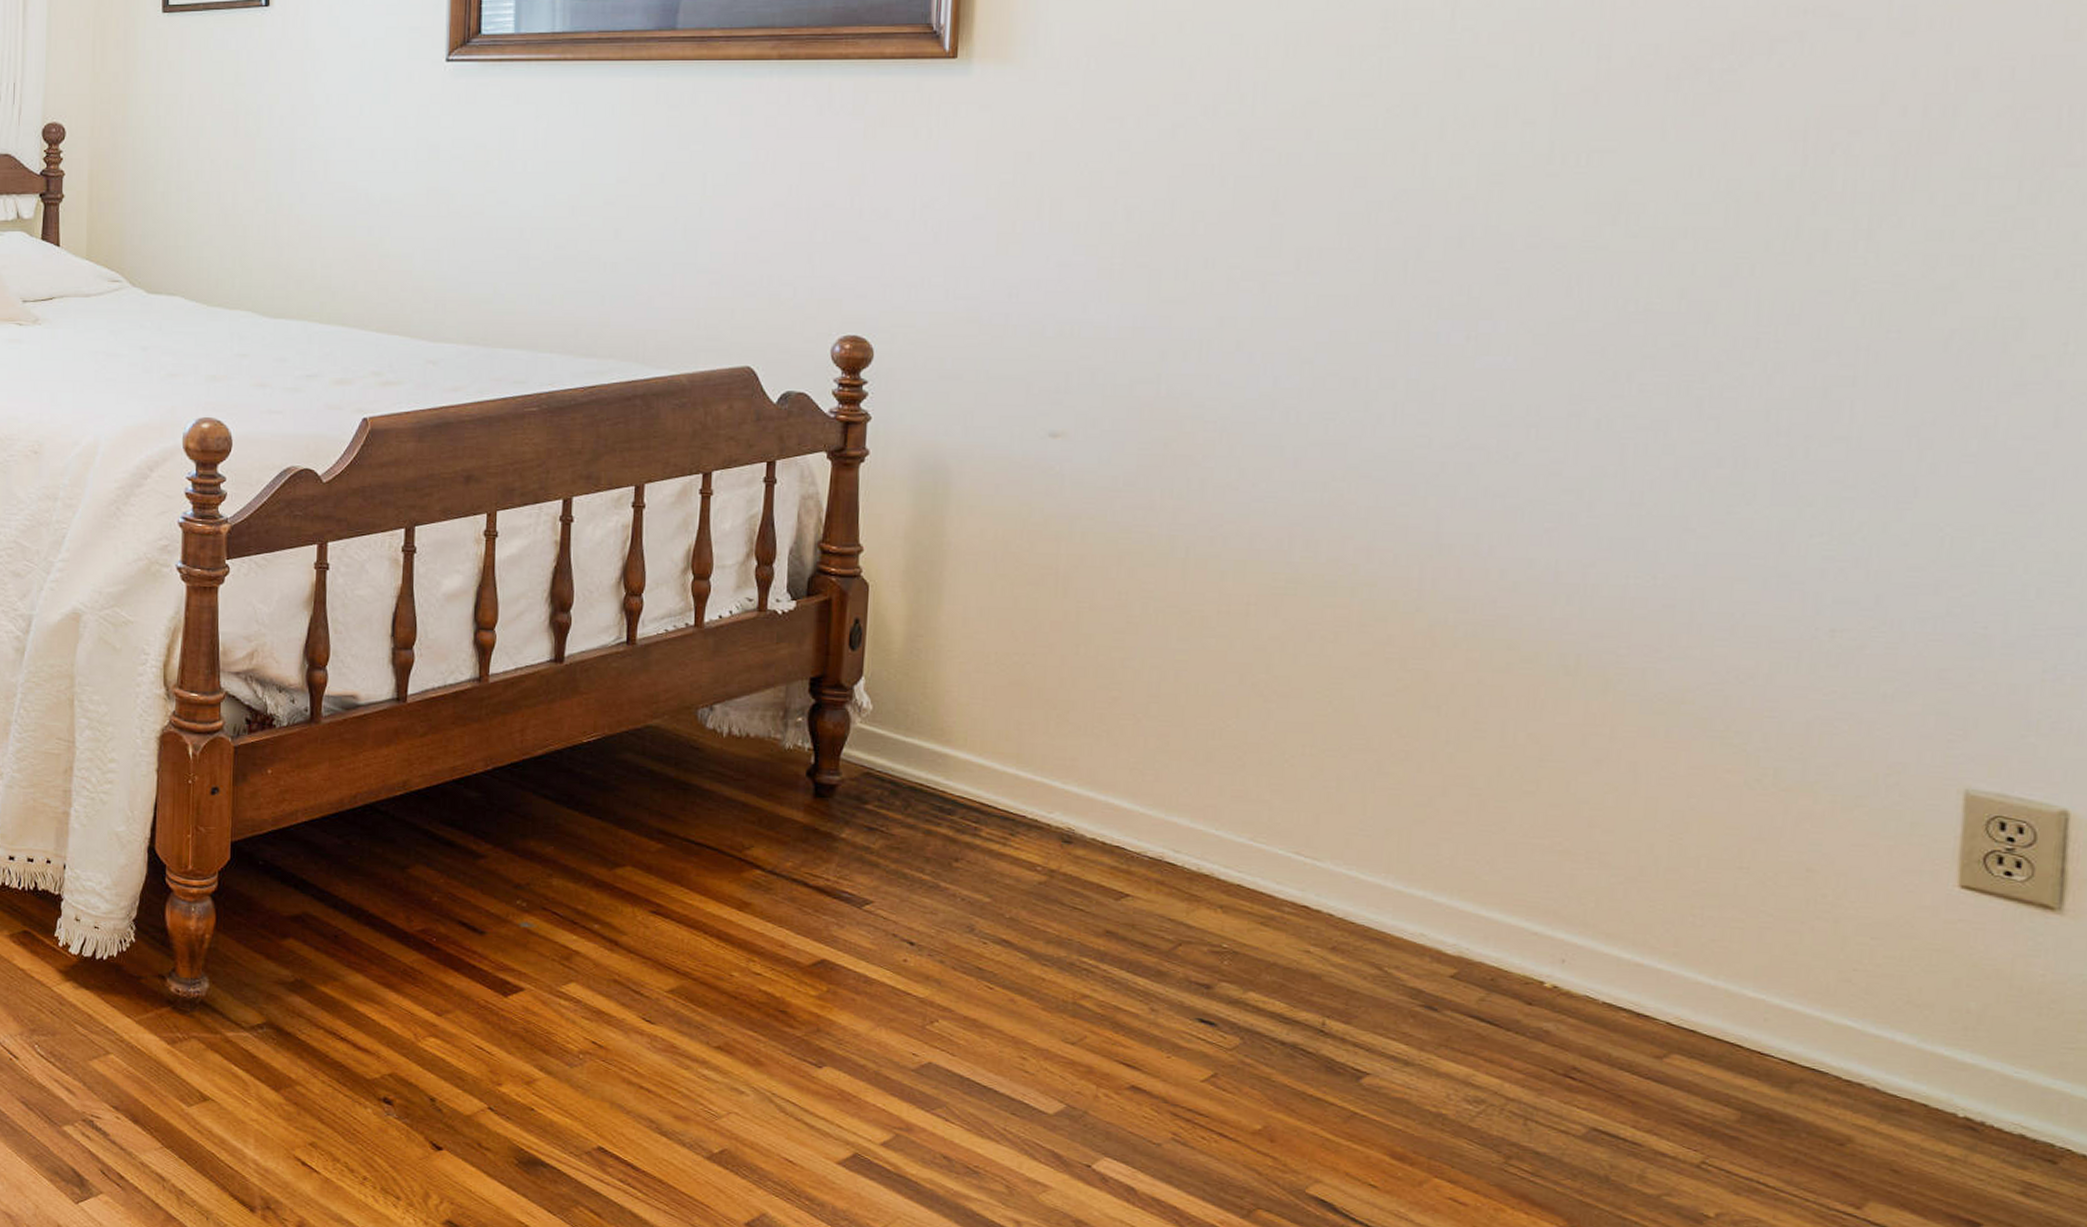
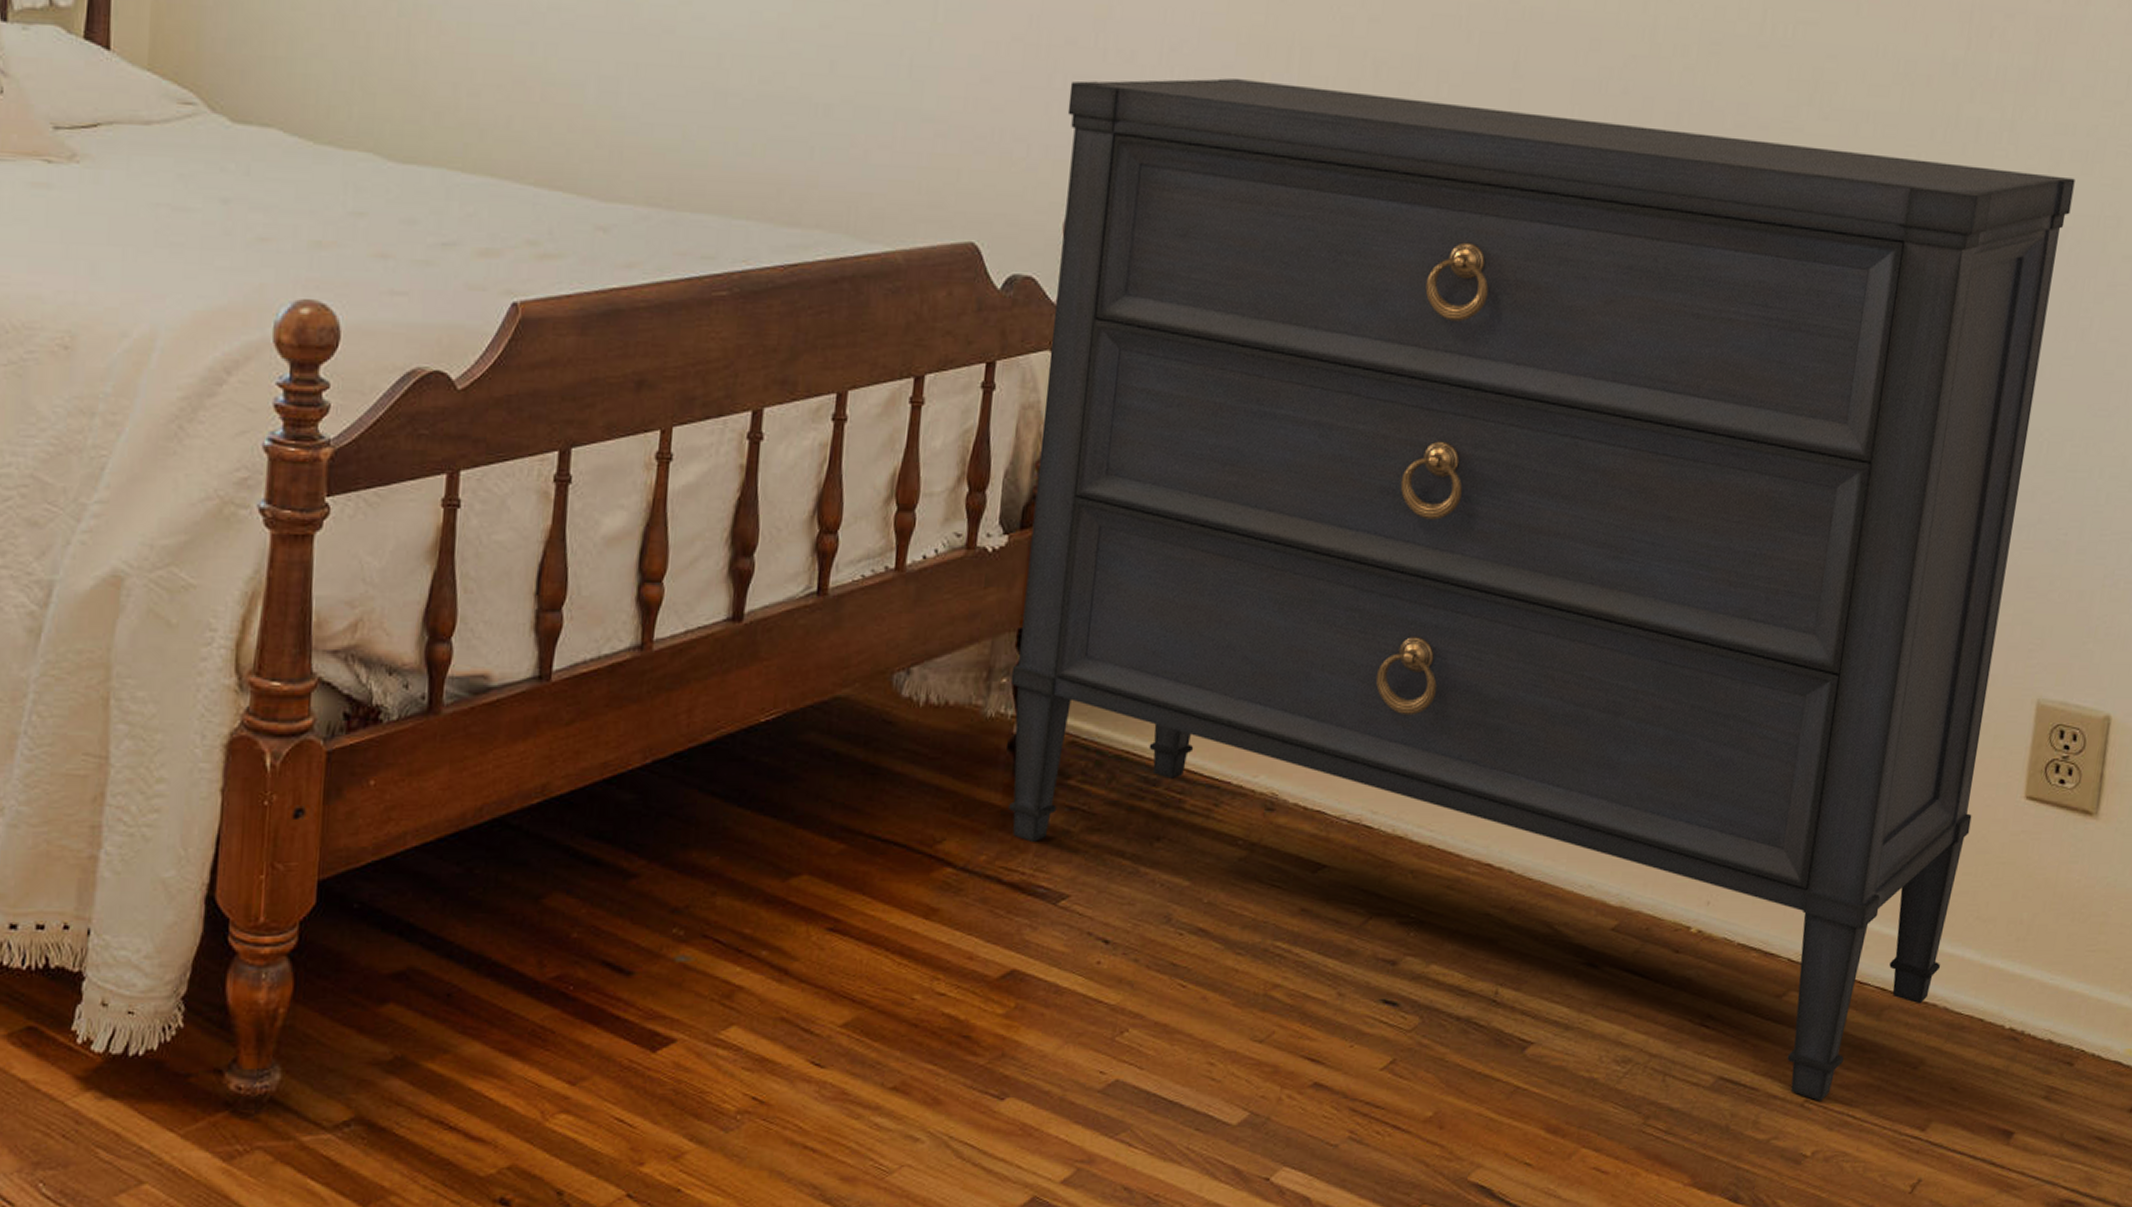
dresser: none [805,228,1959,1165] -> present [1007,78,2076,1101]

